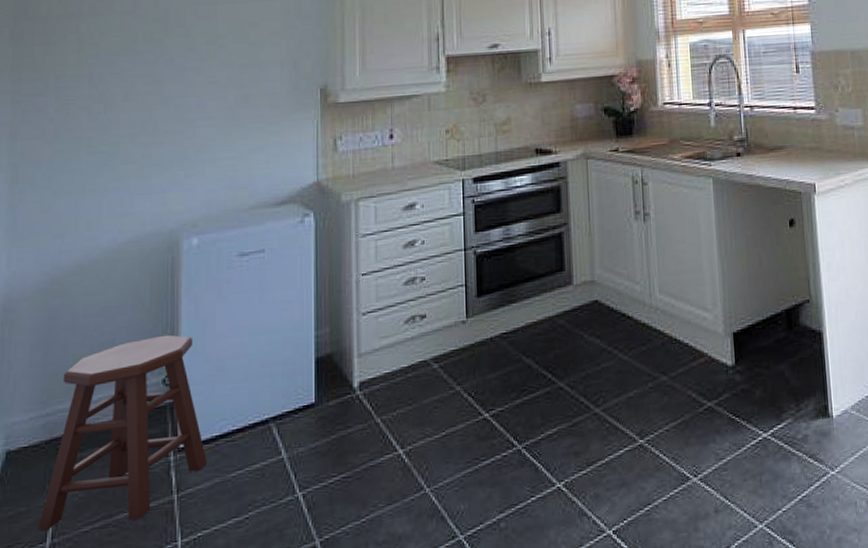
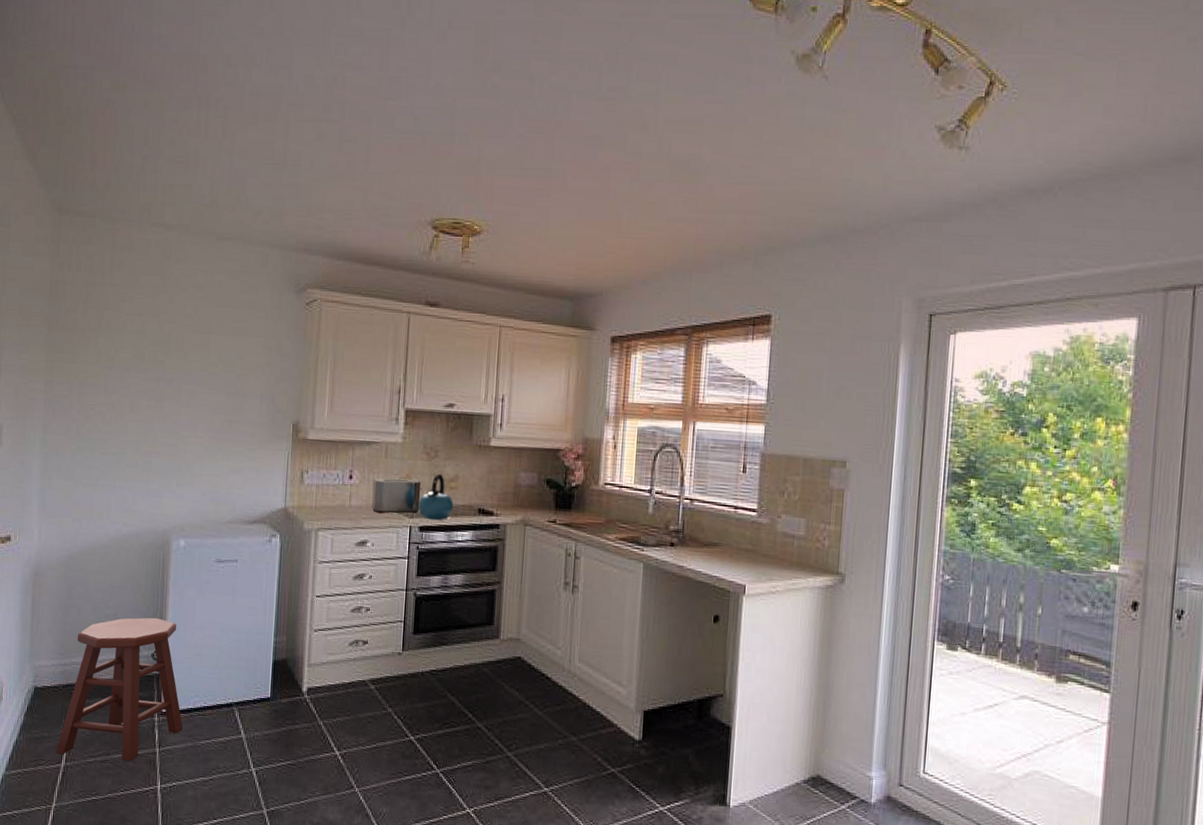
toaster: none [417,128,472,171] -> present [371,477,422,514]
kettle: none [469,118,509,169] -> present [418,473,454,520]

